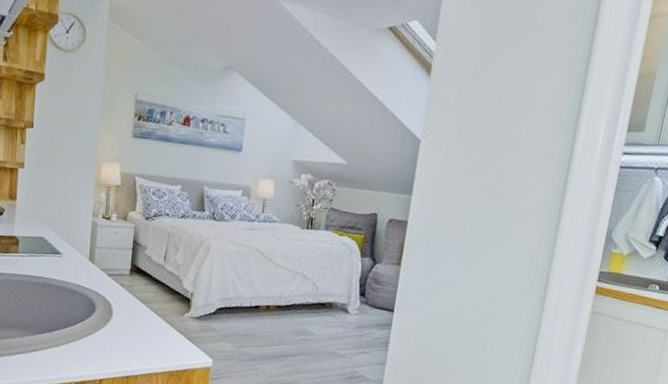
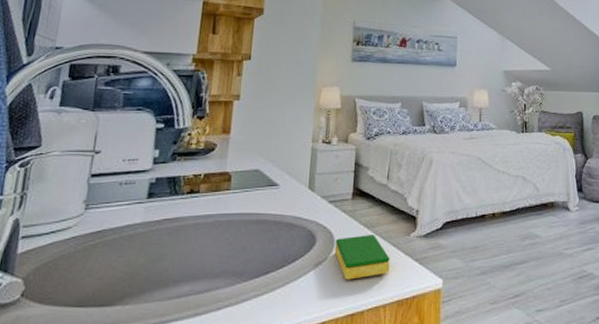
dish sponge: none [112,309,164,347] -> present [334,235,390,280]

